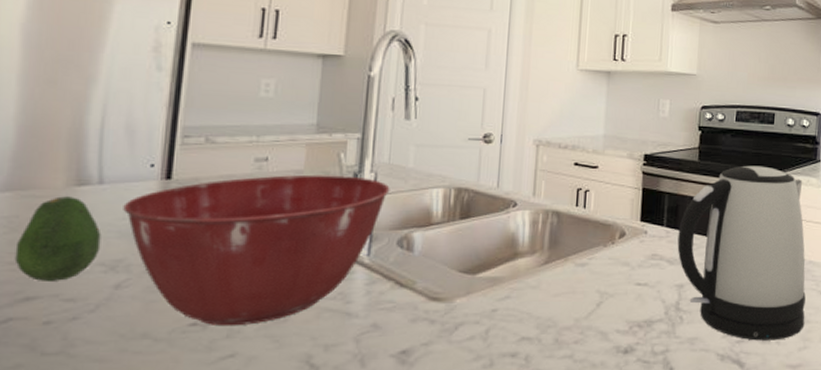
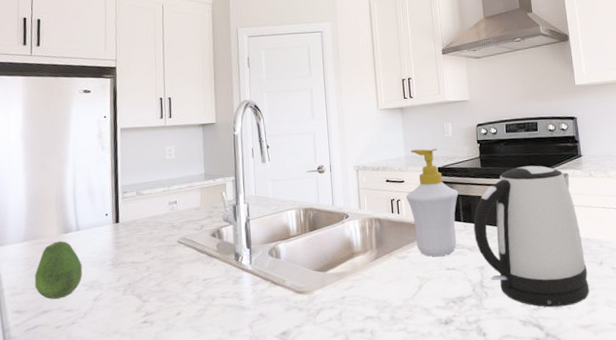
mixing bowl: present [123,174,390,327] -> none [93,208,259,322]
soap bottle: none [597,127,666,267] -> present [405,149,459,257]

